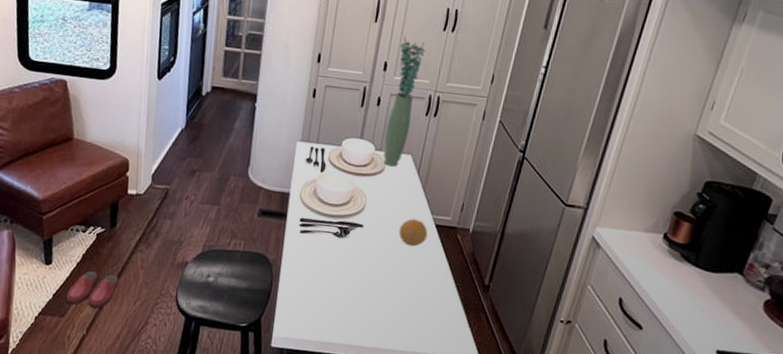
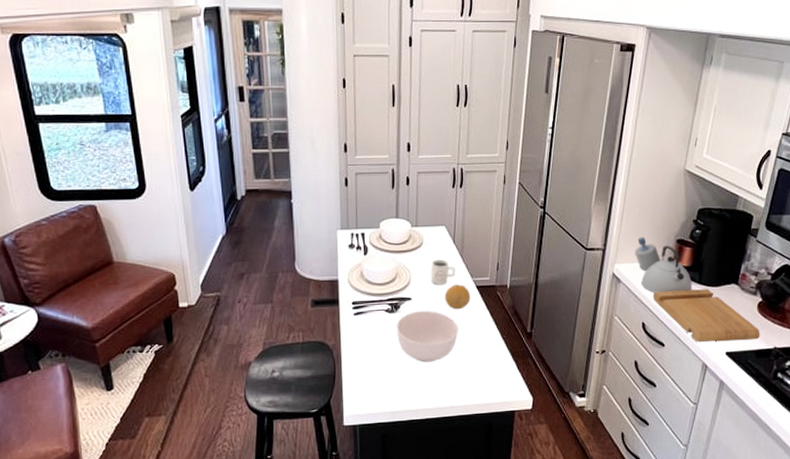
slippers: present [66,271,118,308] -> none [134,388,185,424]
bowl: none [342,240,409,298] -> present [396,310,459,363]
vase: present [383,36,425,167] -> none [418,116,443,240]
mug: none [387,189,416,217] -> present [430,260,456,285]
soap dispenser: none [622,201,652,240] -> present [635,236,661,271]
kettle: none [623,216,686,272] -> present [640,246,692,294]
cutting board: none [636,265,763,343] -> present [653,289,760,343]

